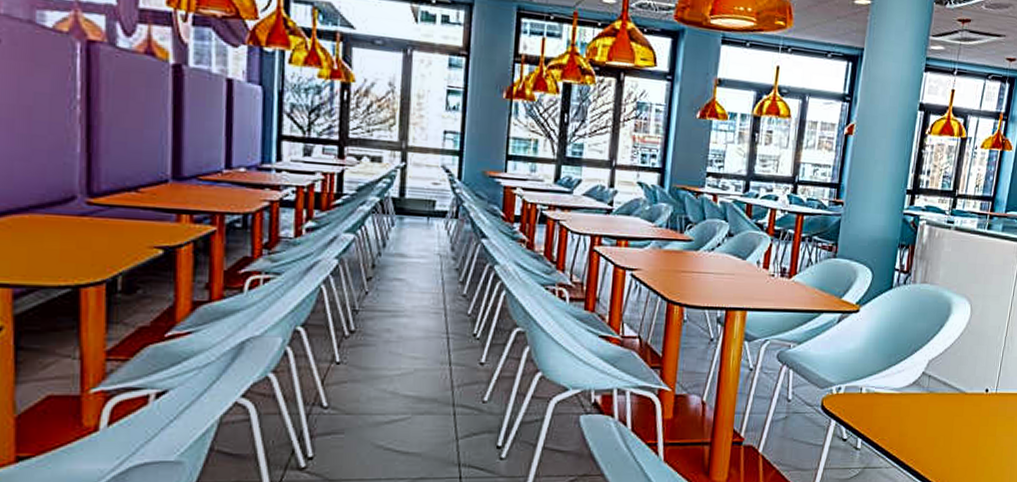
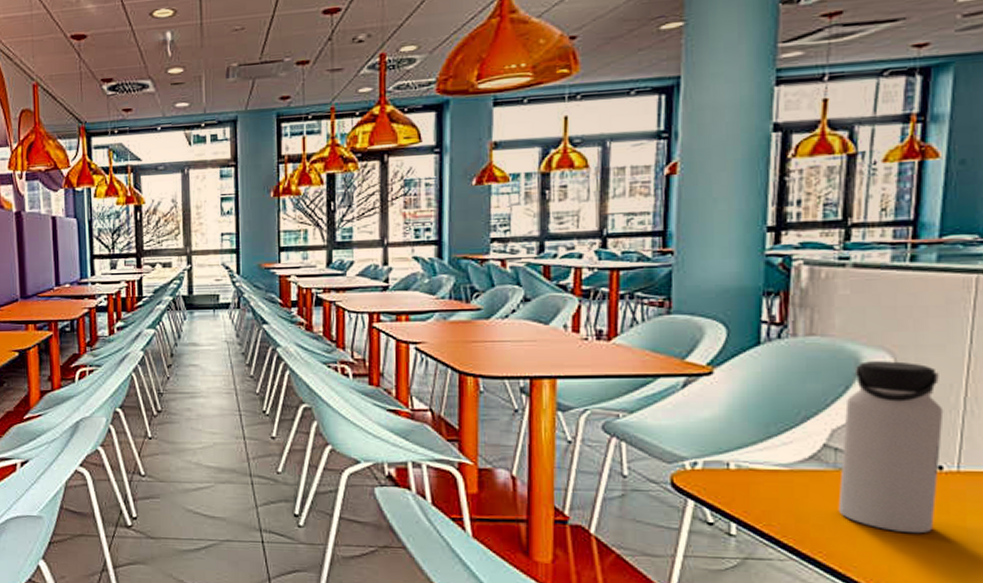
water bottle: none [926,306,994,442] -> present [838,361,944,534]

